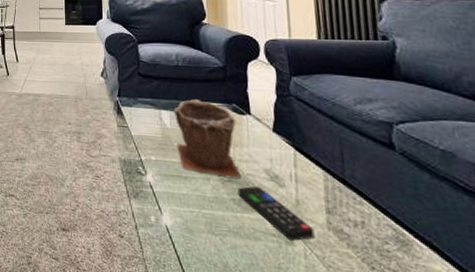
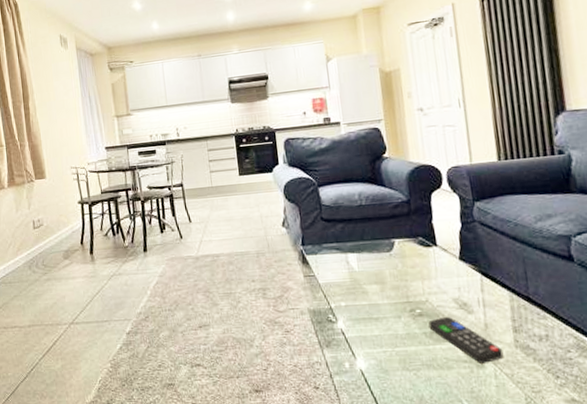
plant pot: present [173,99,241,178] -> none [360,238,431,312]

